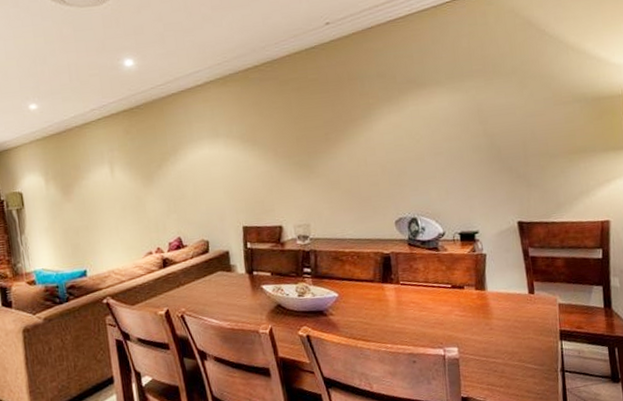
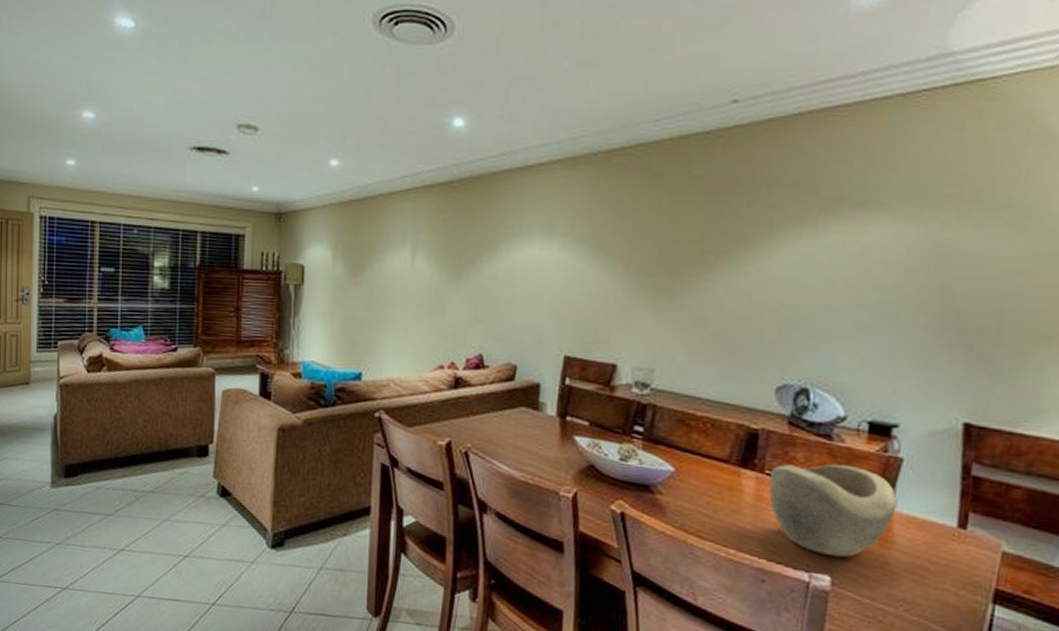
decorative bowl: none [404,266,489,333] -> present [769,464,898,558]

